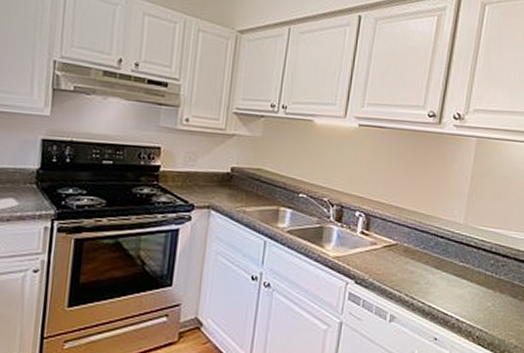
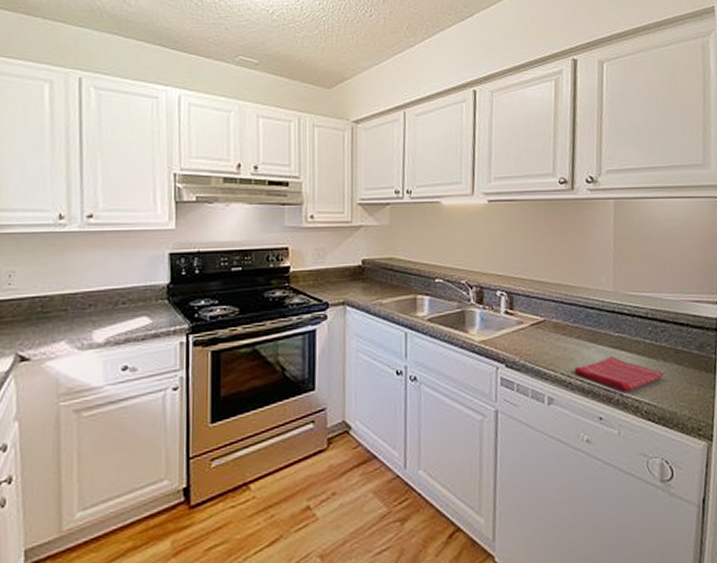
dish towel: none [417,283,498,317] -> present [574,356,663,392]

